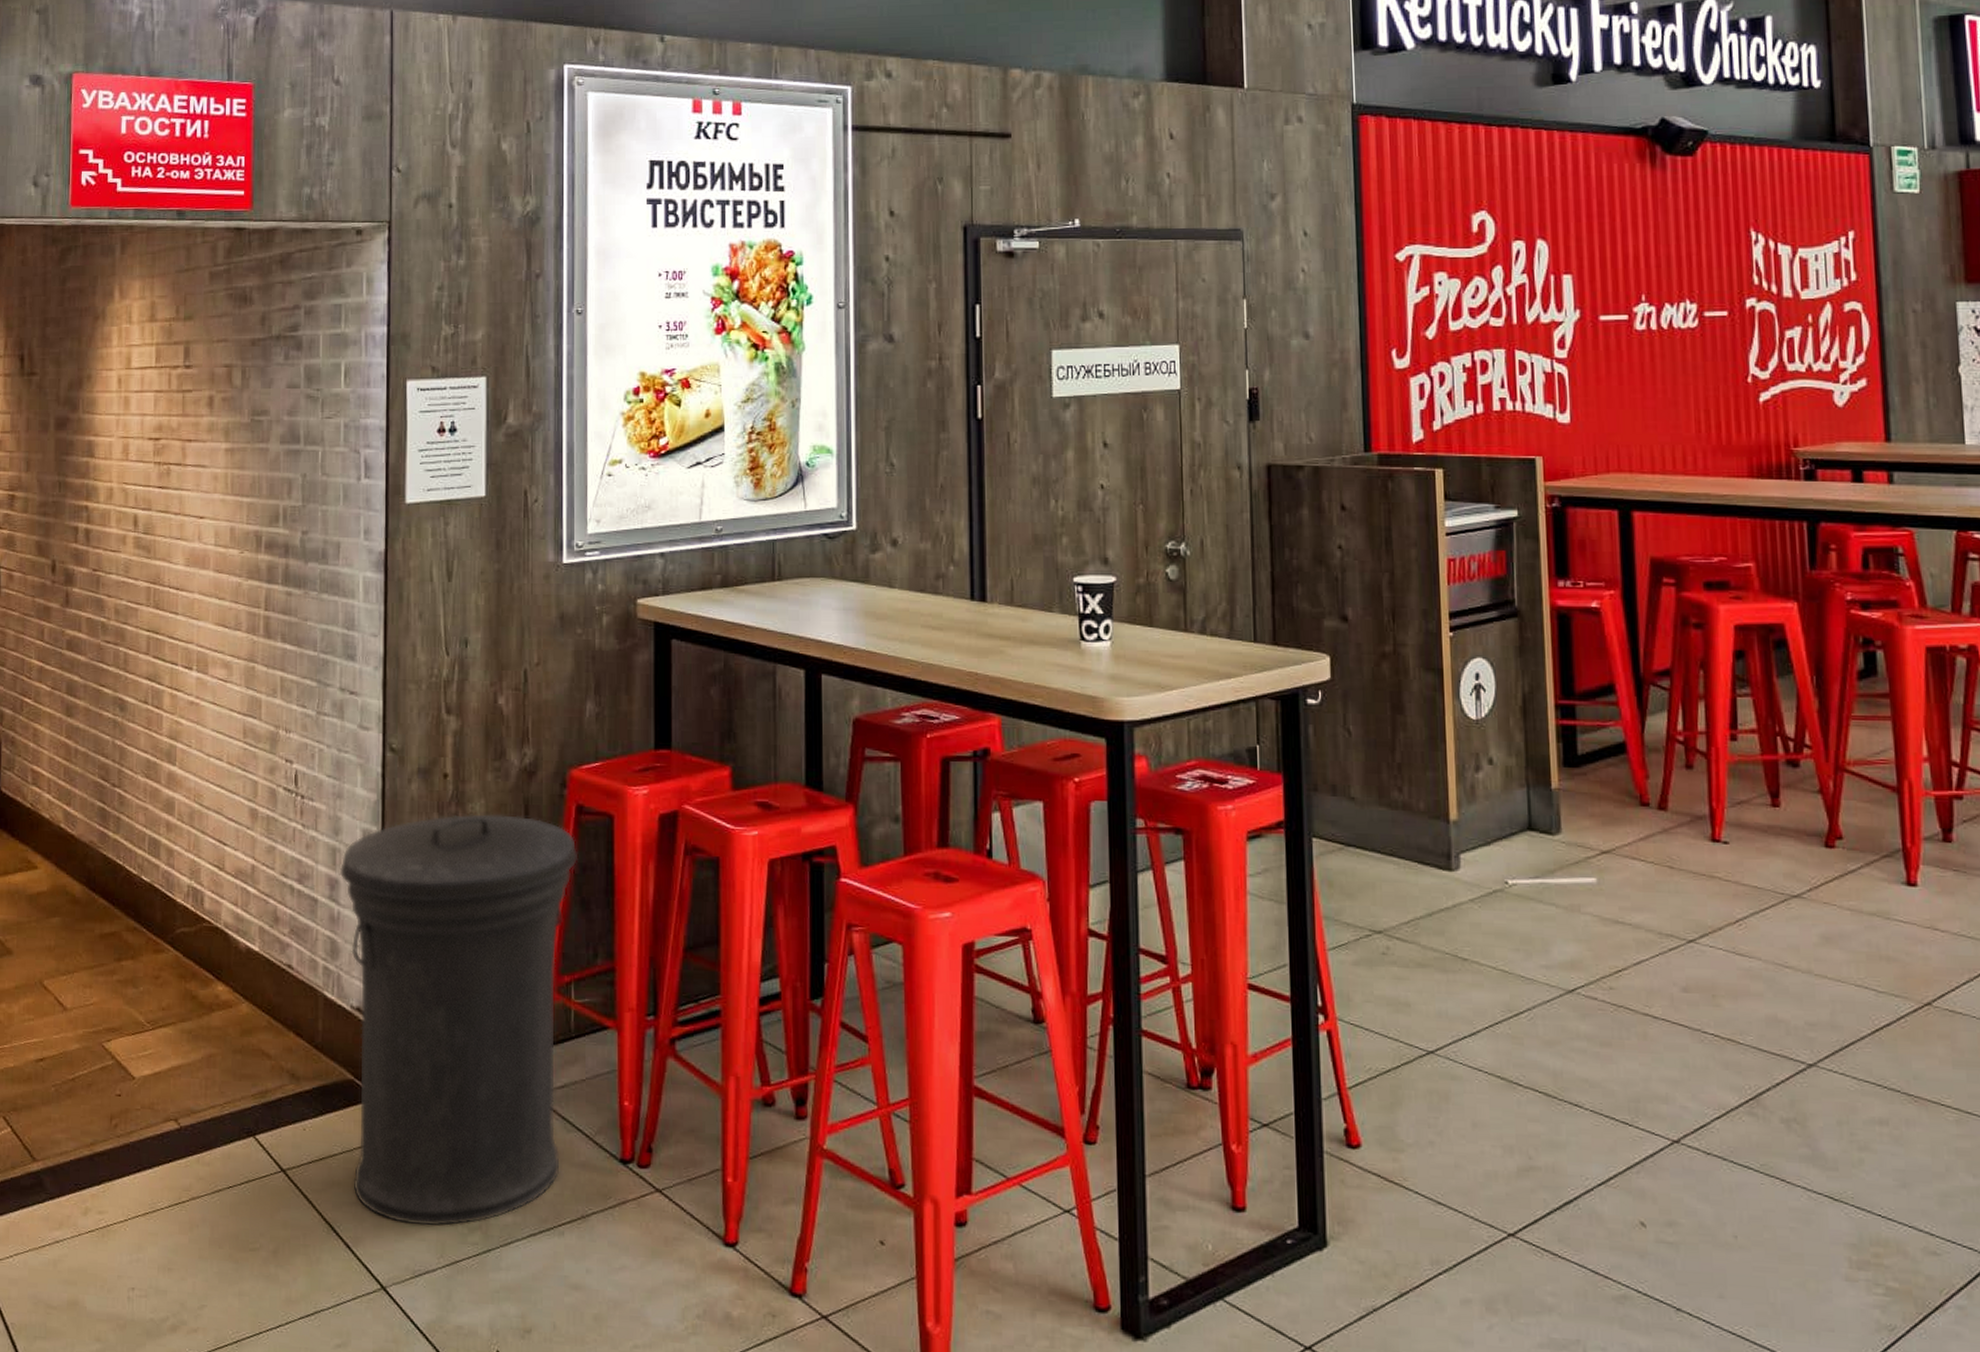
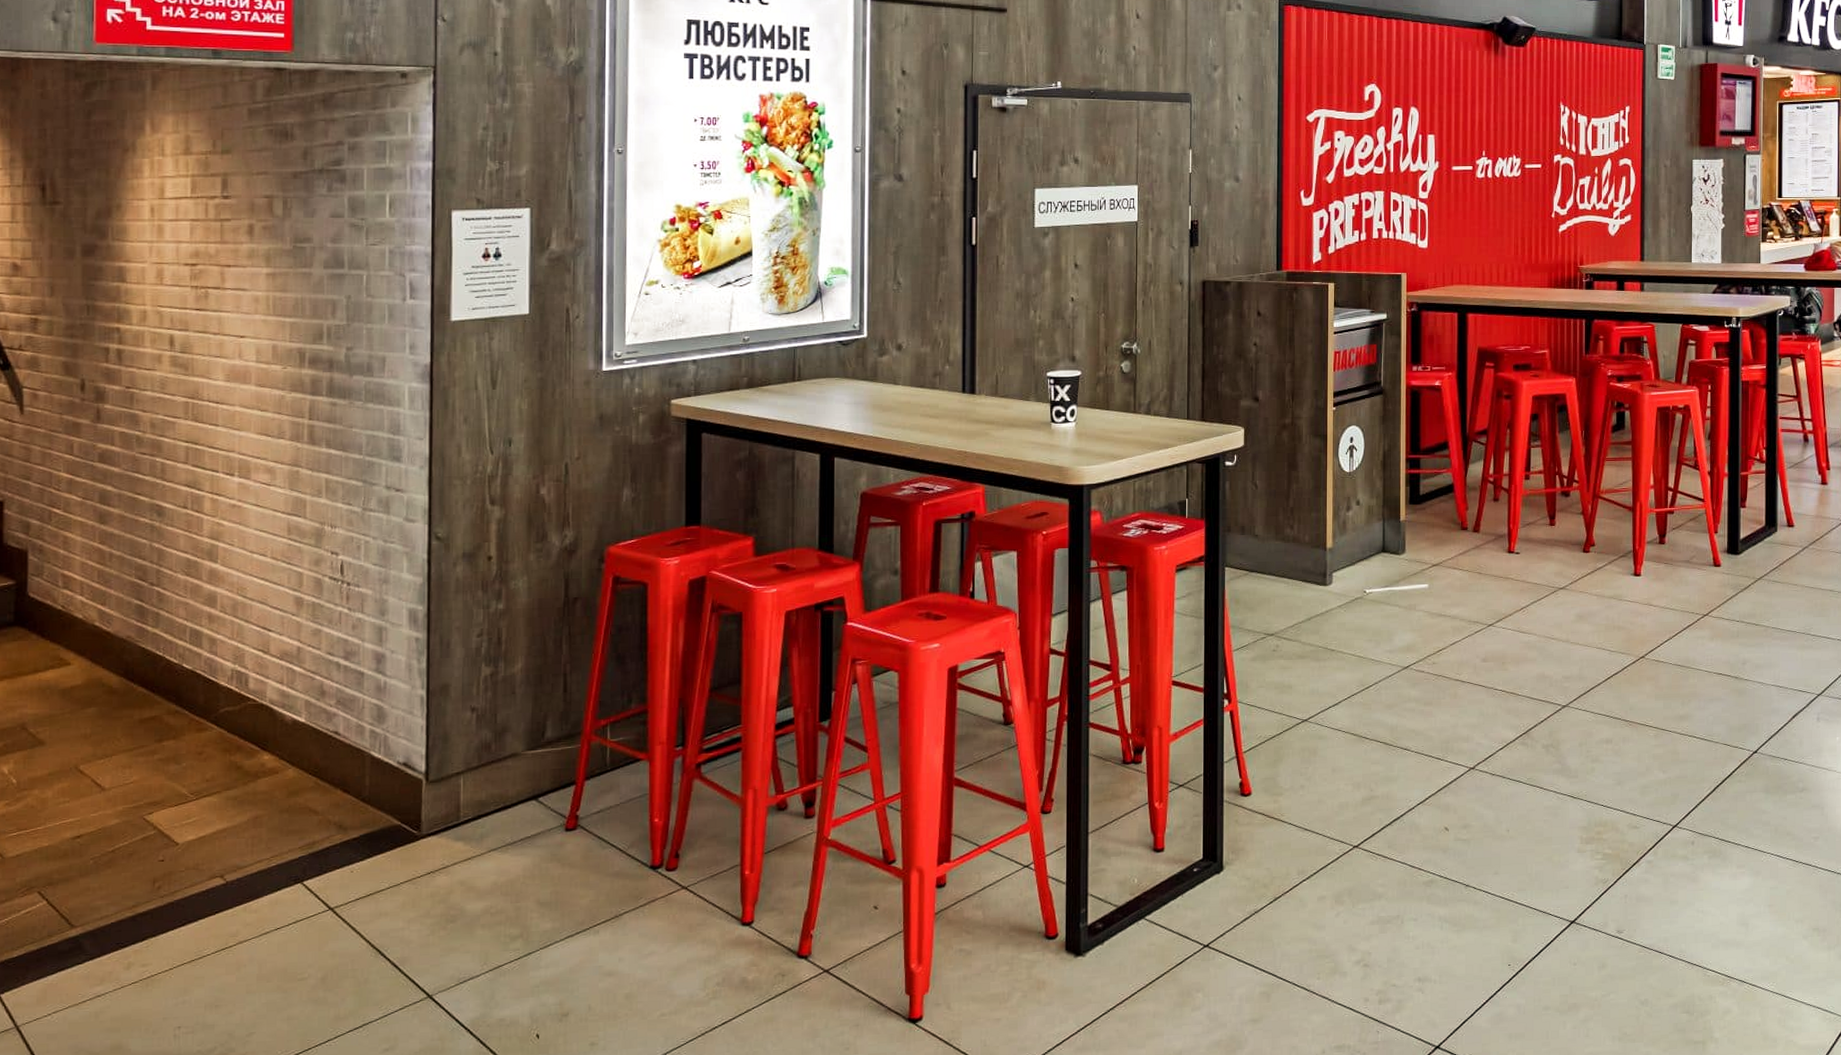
trash can: present [339,814,579,1226] -> none [385,588,615,941]

